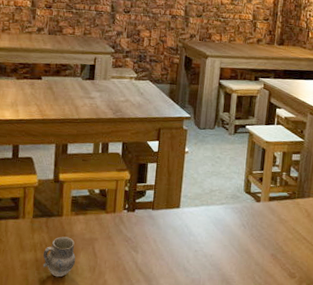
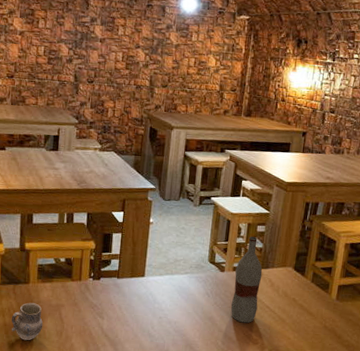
bottle: none [267,164,299,256] -> present [230,236,263,323]

